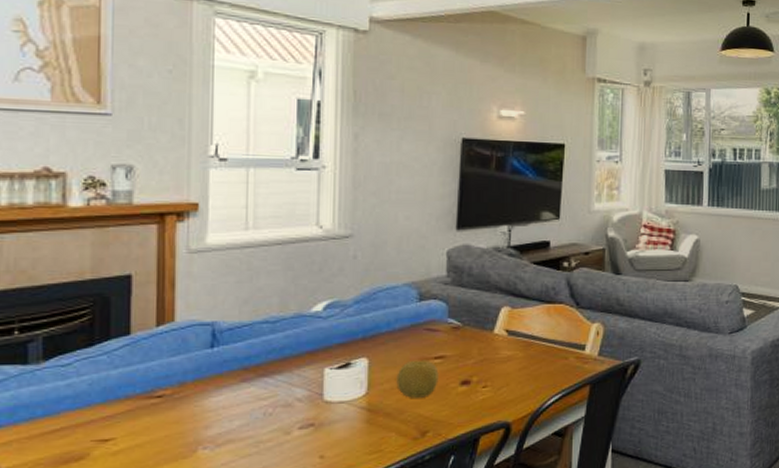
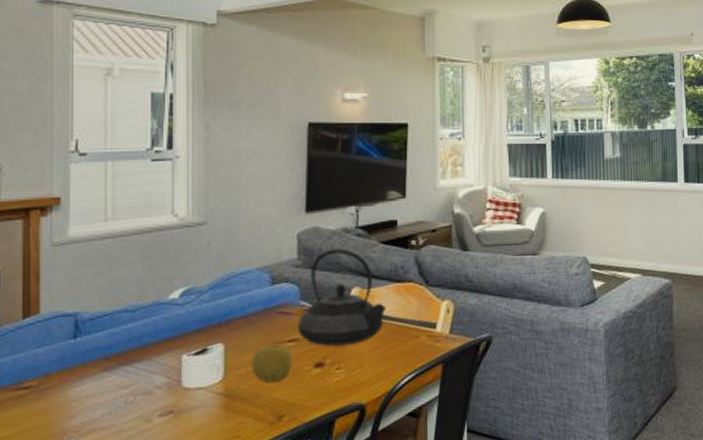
teapot: none [444,267,536,364] -> present [297,248,387,346]

